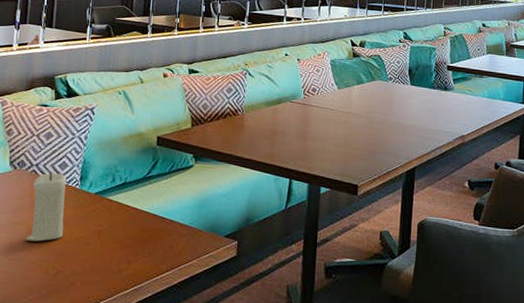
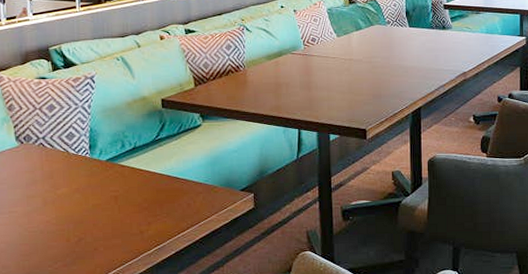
candle: present [25,172,67,242] -> none [42,144,79,212]

